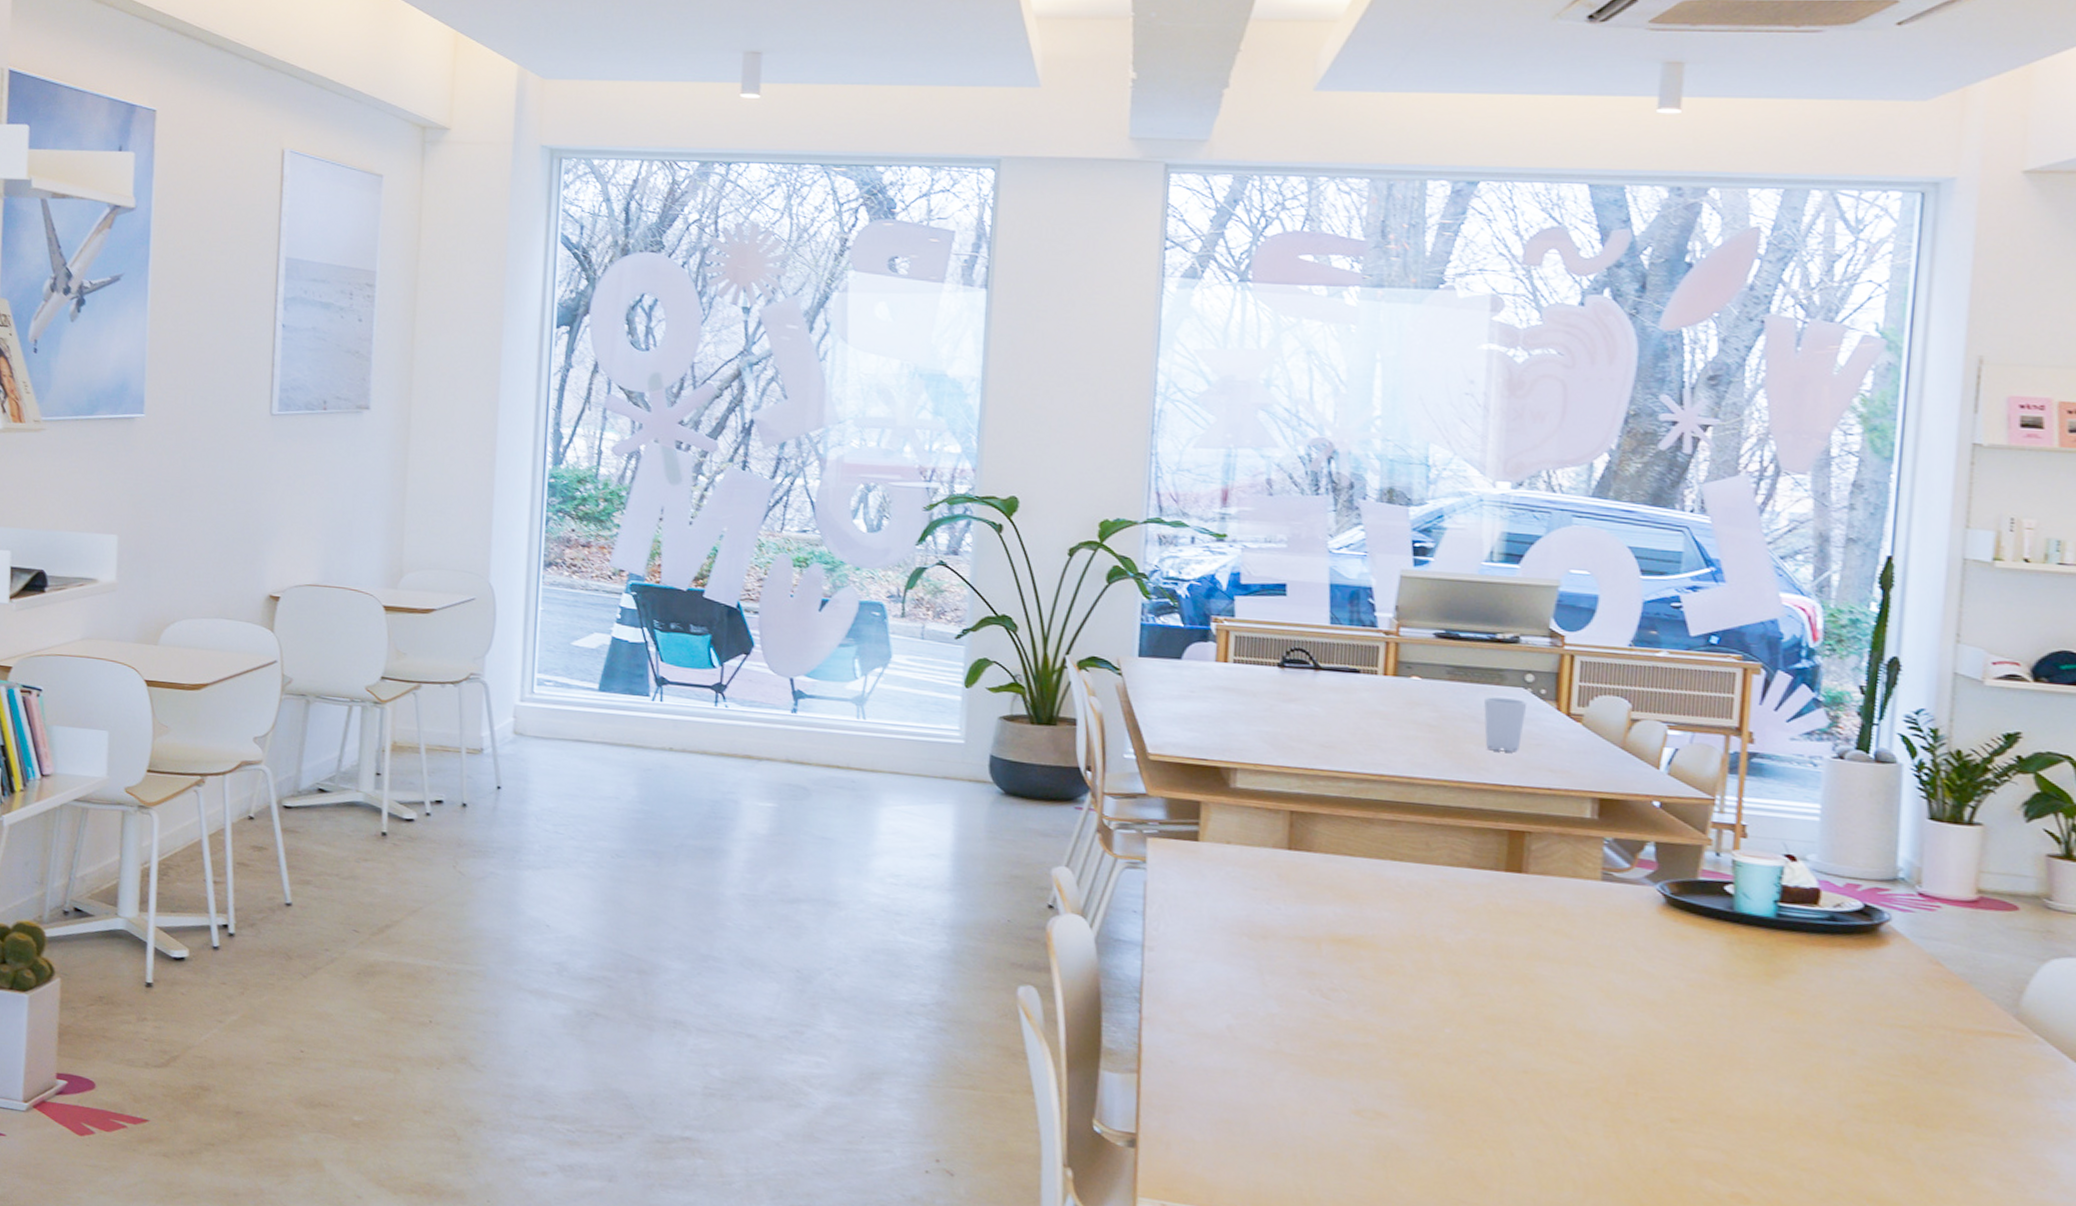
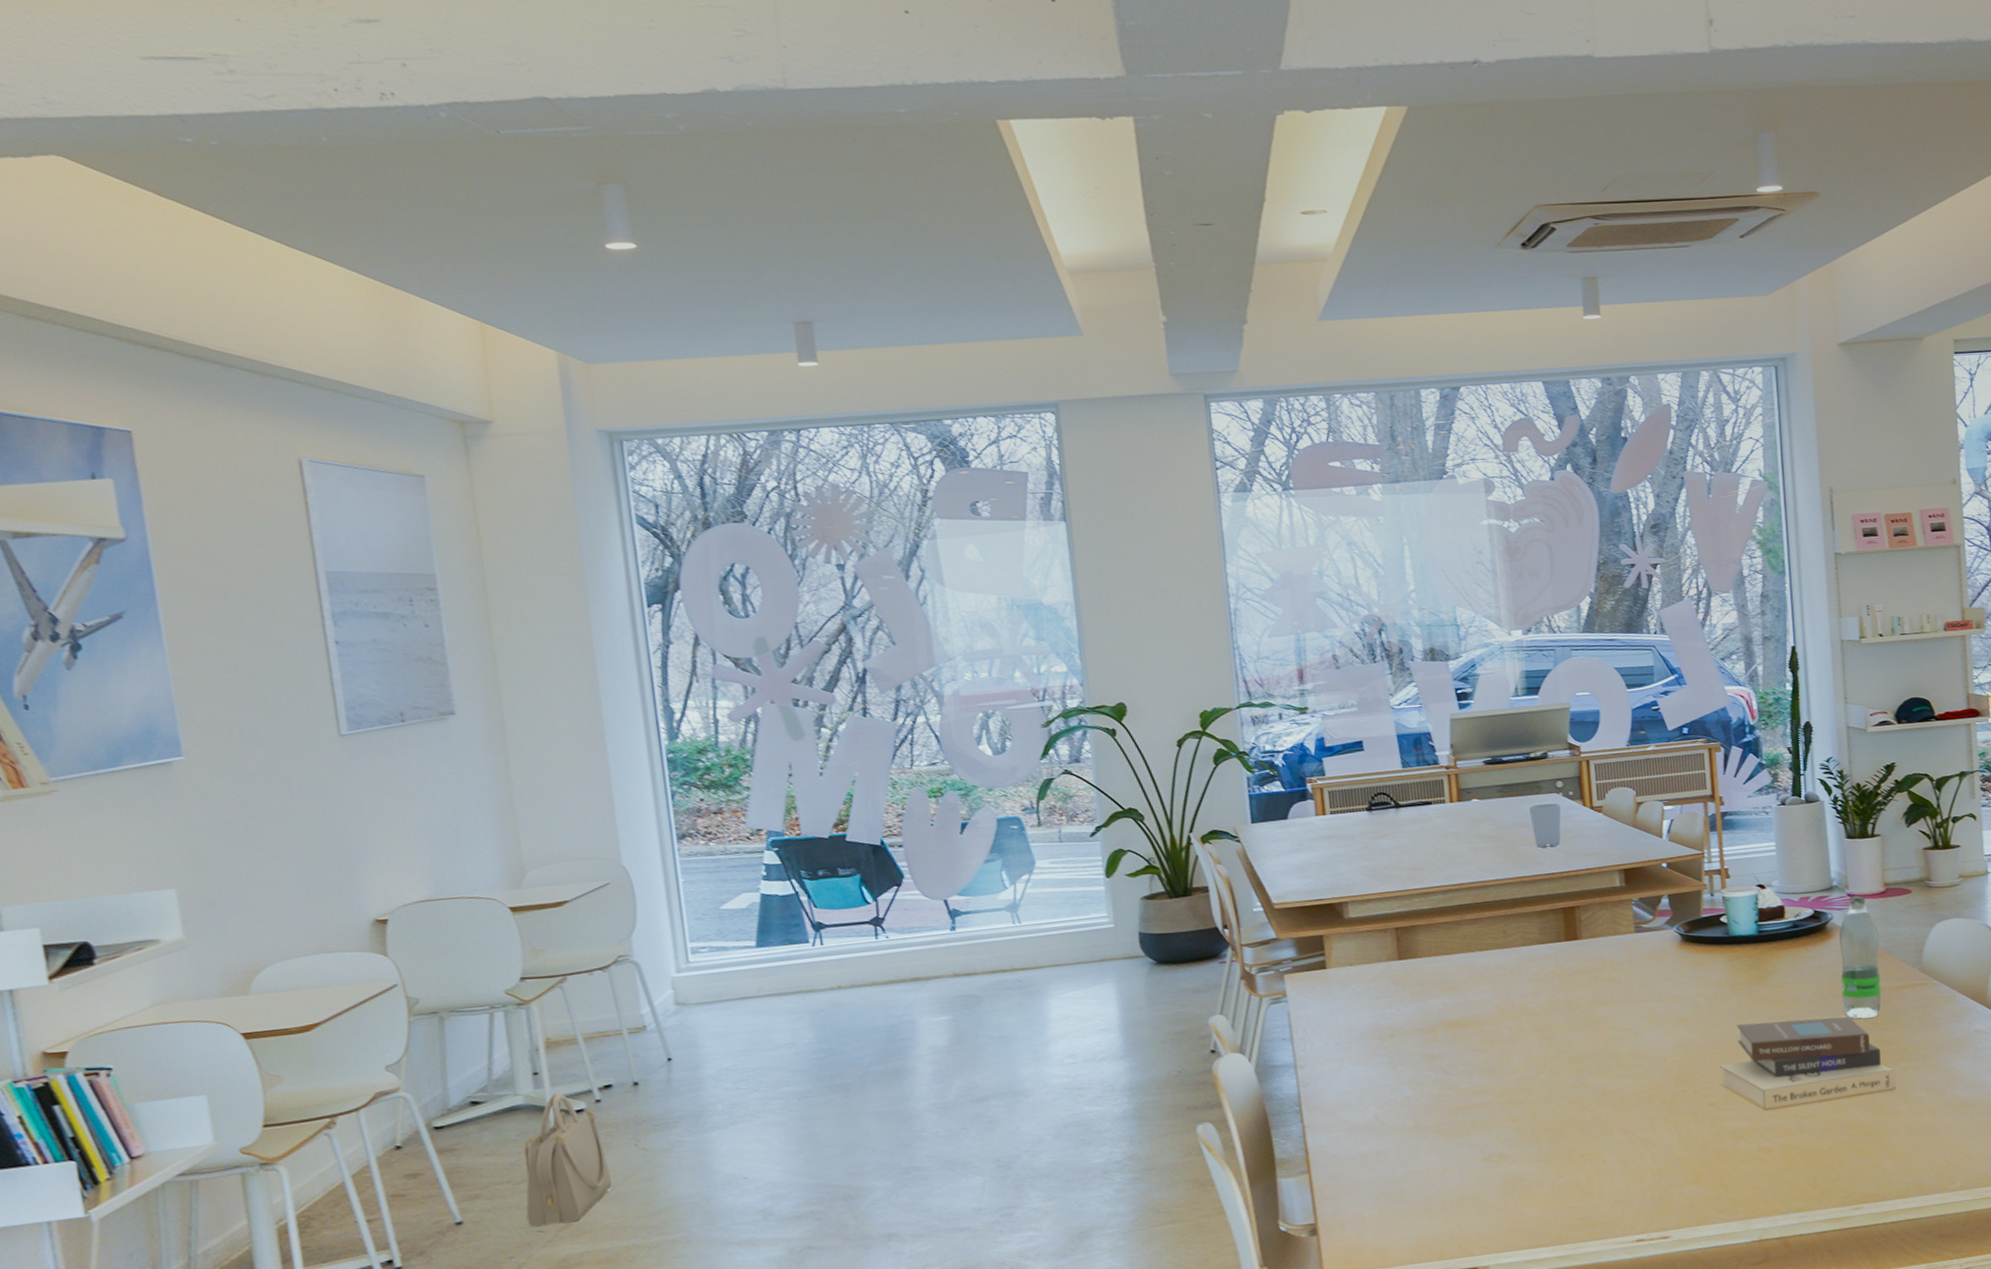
handbag: none [346,797,427,929] -> present [523,1092,612,1227]
books: none [1689,1028,1953,1169] -> present [1719,1016,1896,1111]
bottle: none [1887,897,1958,1064] -> present [1839,895,1882,1019]

